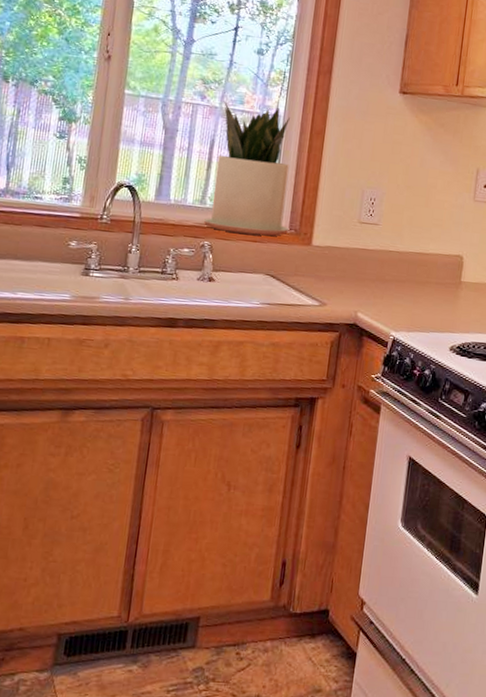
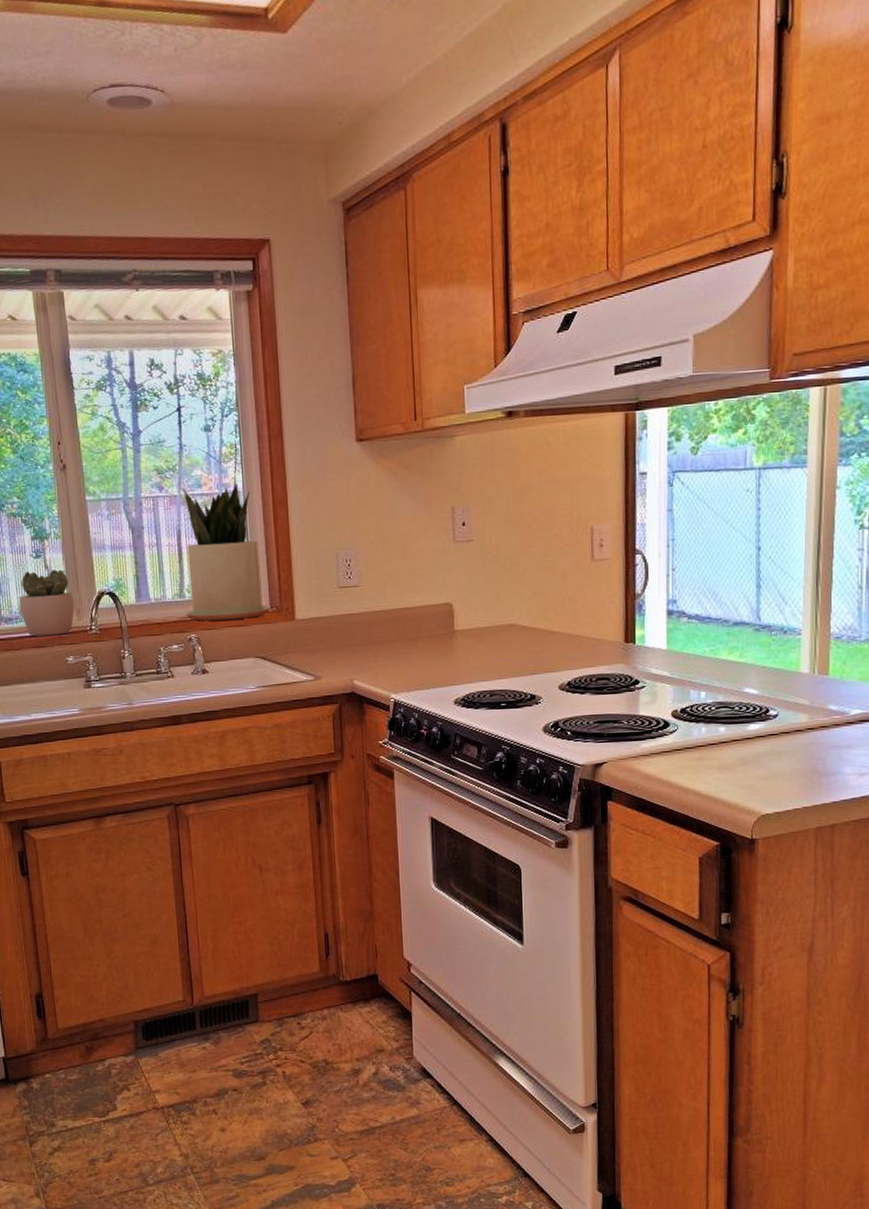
succulent plant: none [29,149,91,218] -> present [19,569,75,637]

